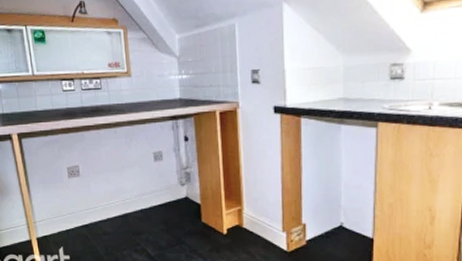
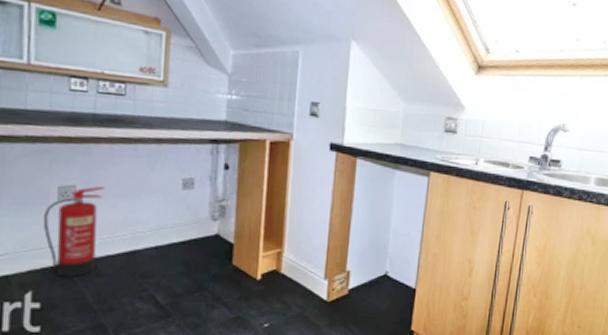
fire extinguisher: none [61,164,101,236] -> present [43,186,106,277]

